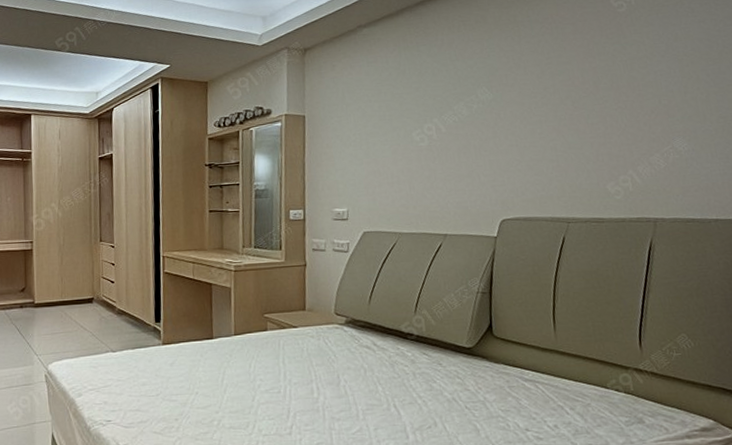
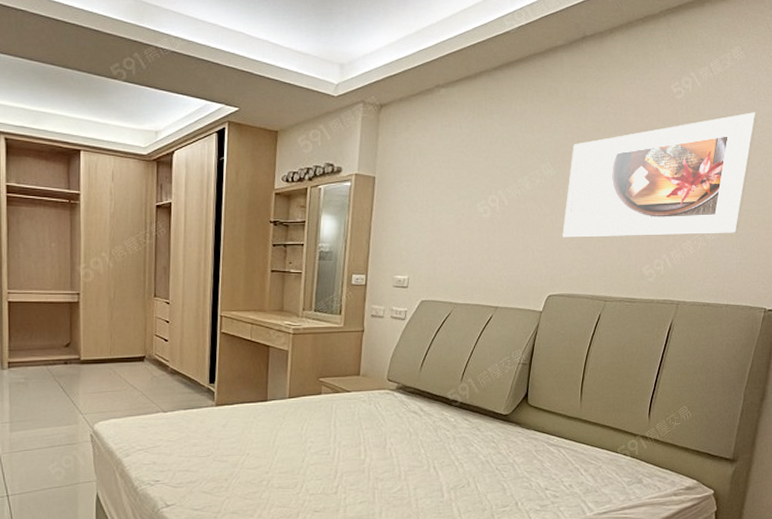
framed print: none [508,16,718,160] -> present [562,112,757,238]

